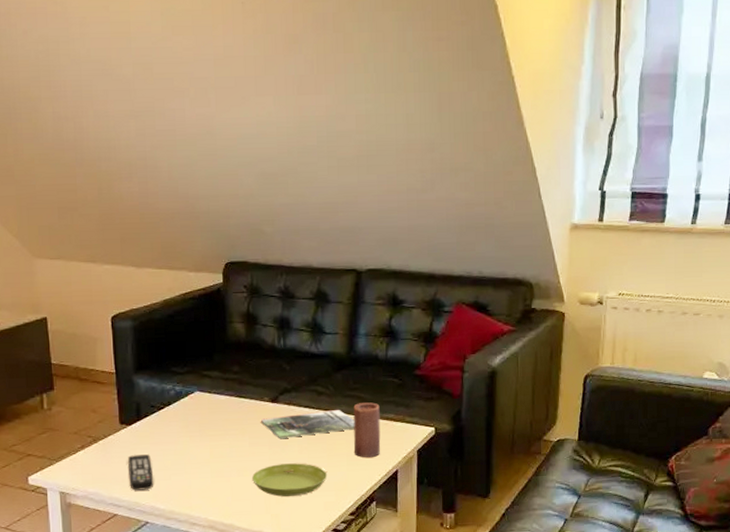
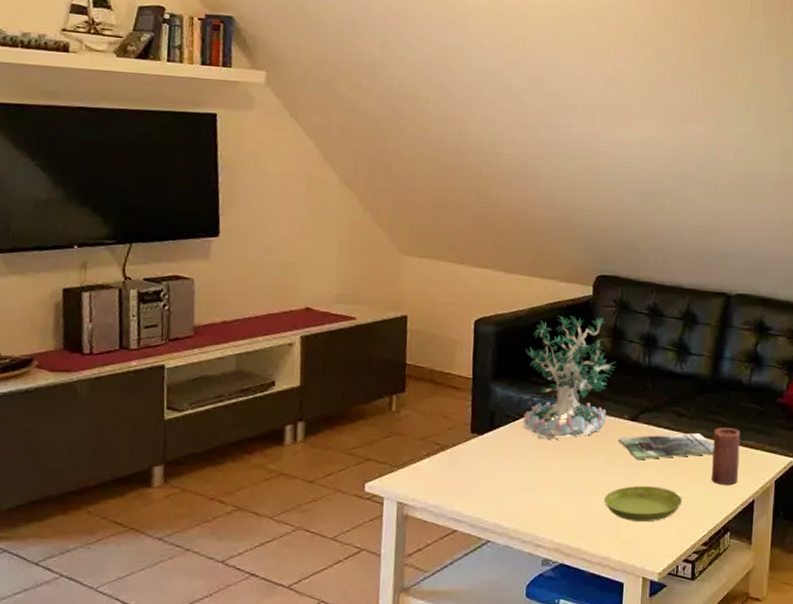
remote control: present [128,454,154,491] -> none [474,467,501,506]
plant: none [163,303,252,425] -> present [523,315,616,439]

